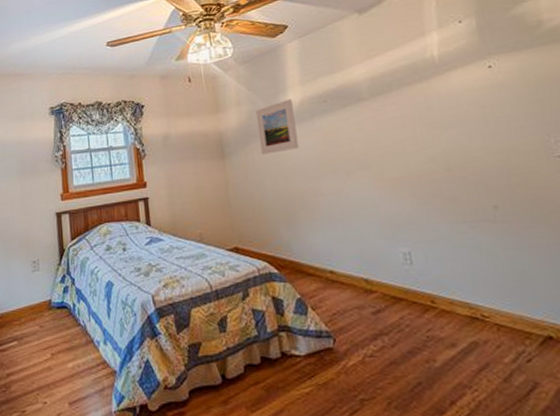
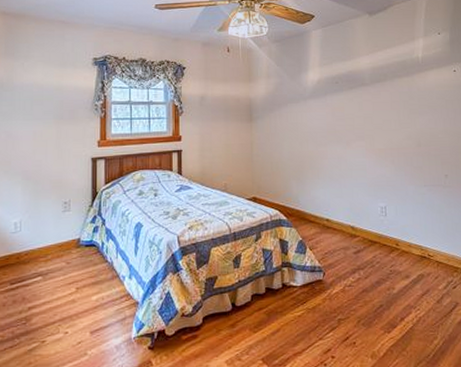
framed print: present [255,99,299,155] -> none [281,77,313,122]

